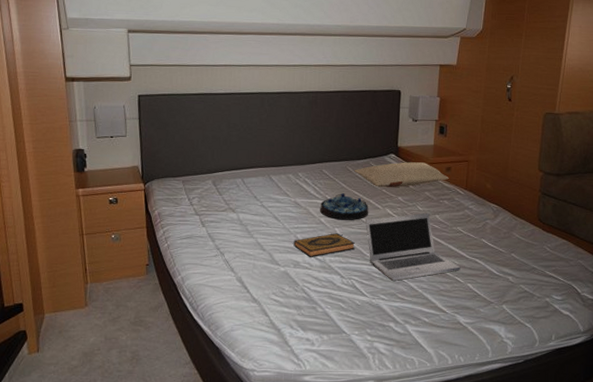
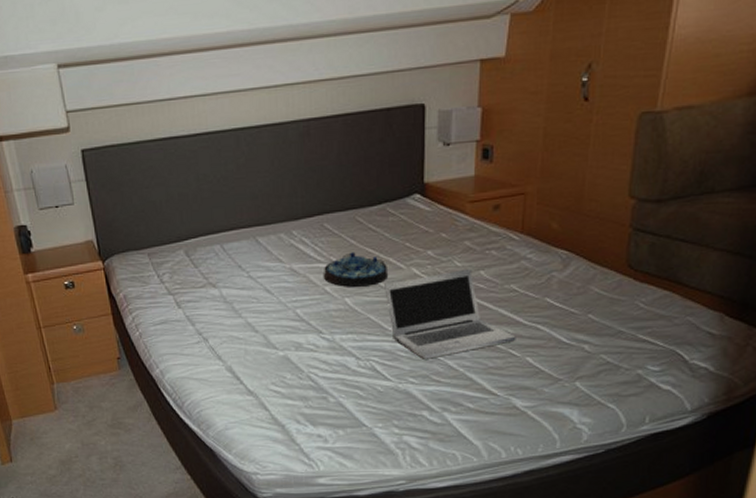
hardback book: present [293,233,355,257] -> none [292,304,372,337]
pillow: present [354,162,449,188] -> none [365,201,497,241]

